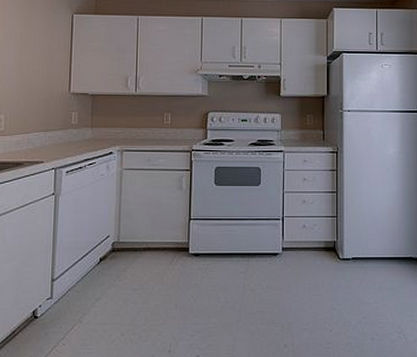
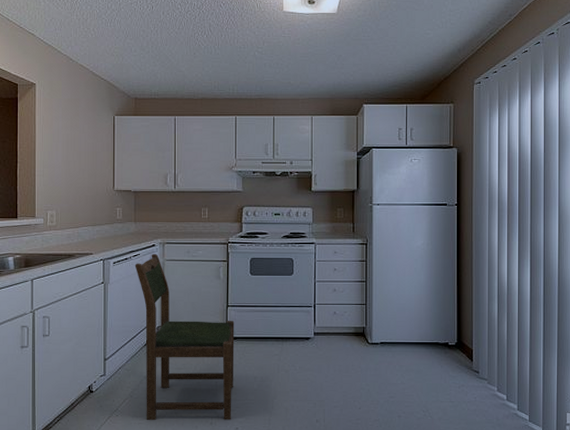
dining chair: none [89,163,197,350] -> present [134,254,235,421]

